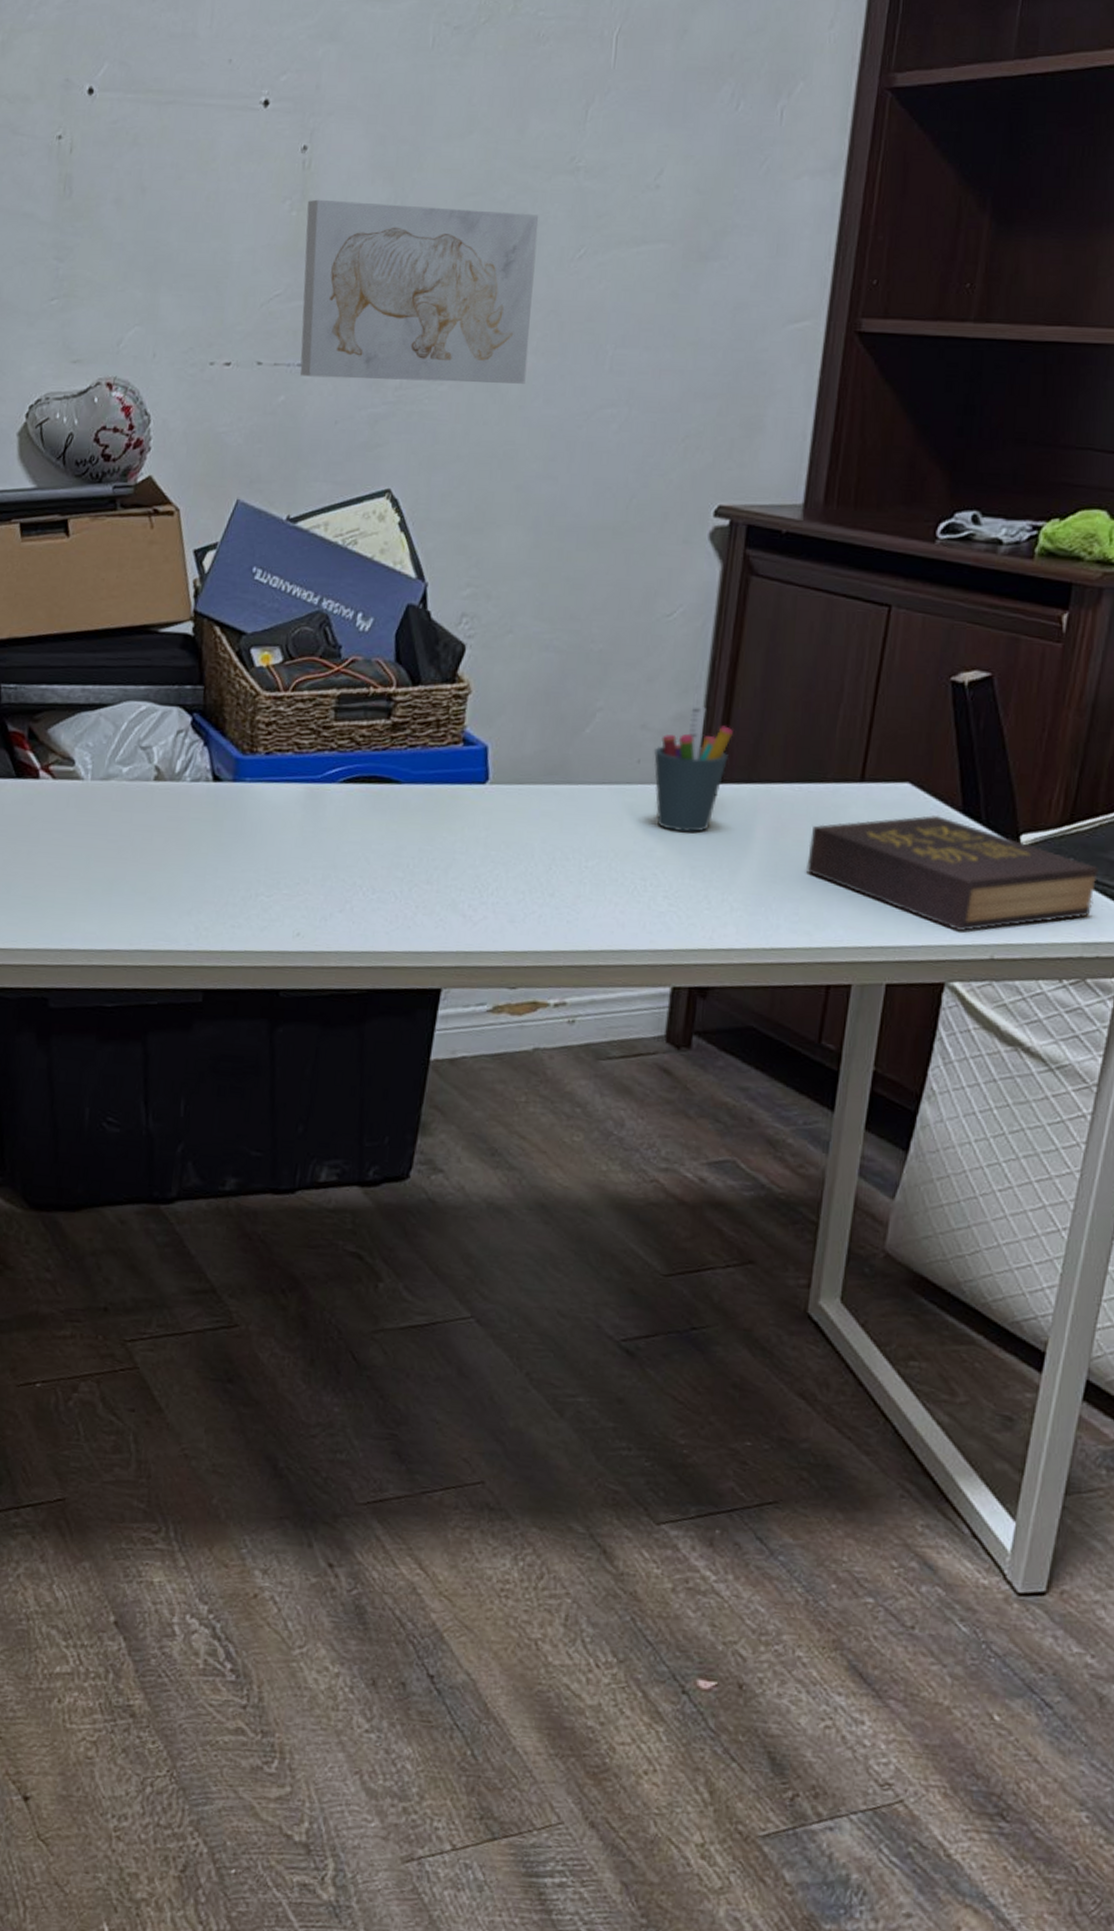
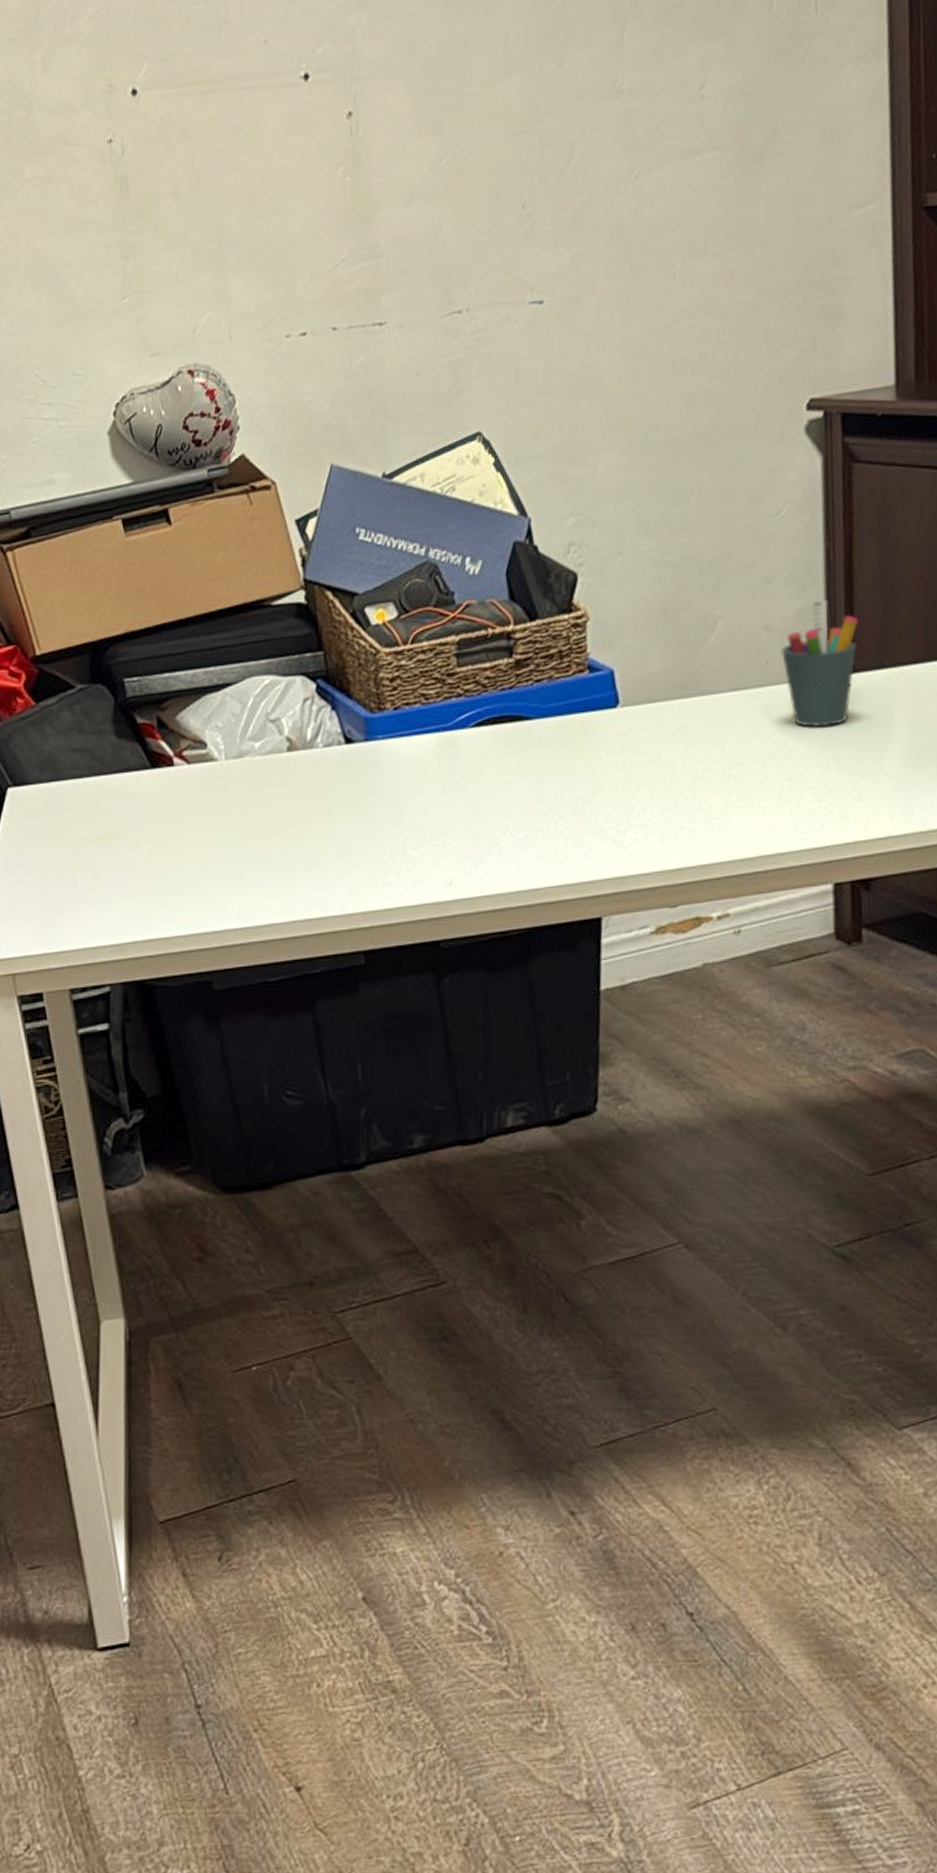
wall art: present [300,199,539,384] -> none [359,142,599,335]

